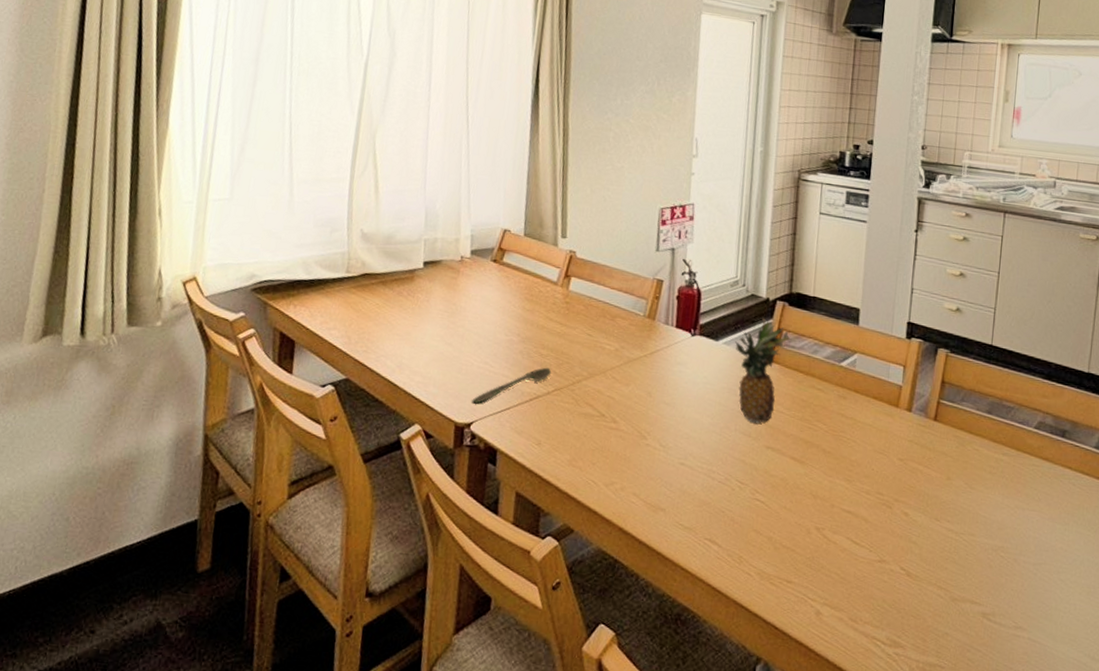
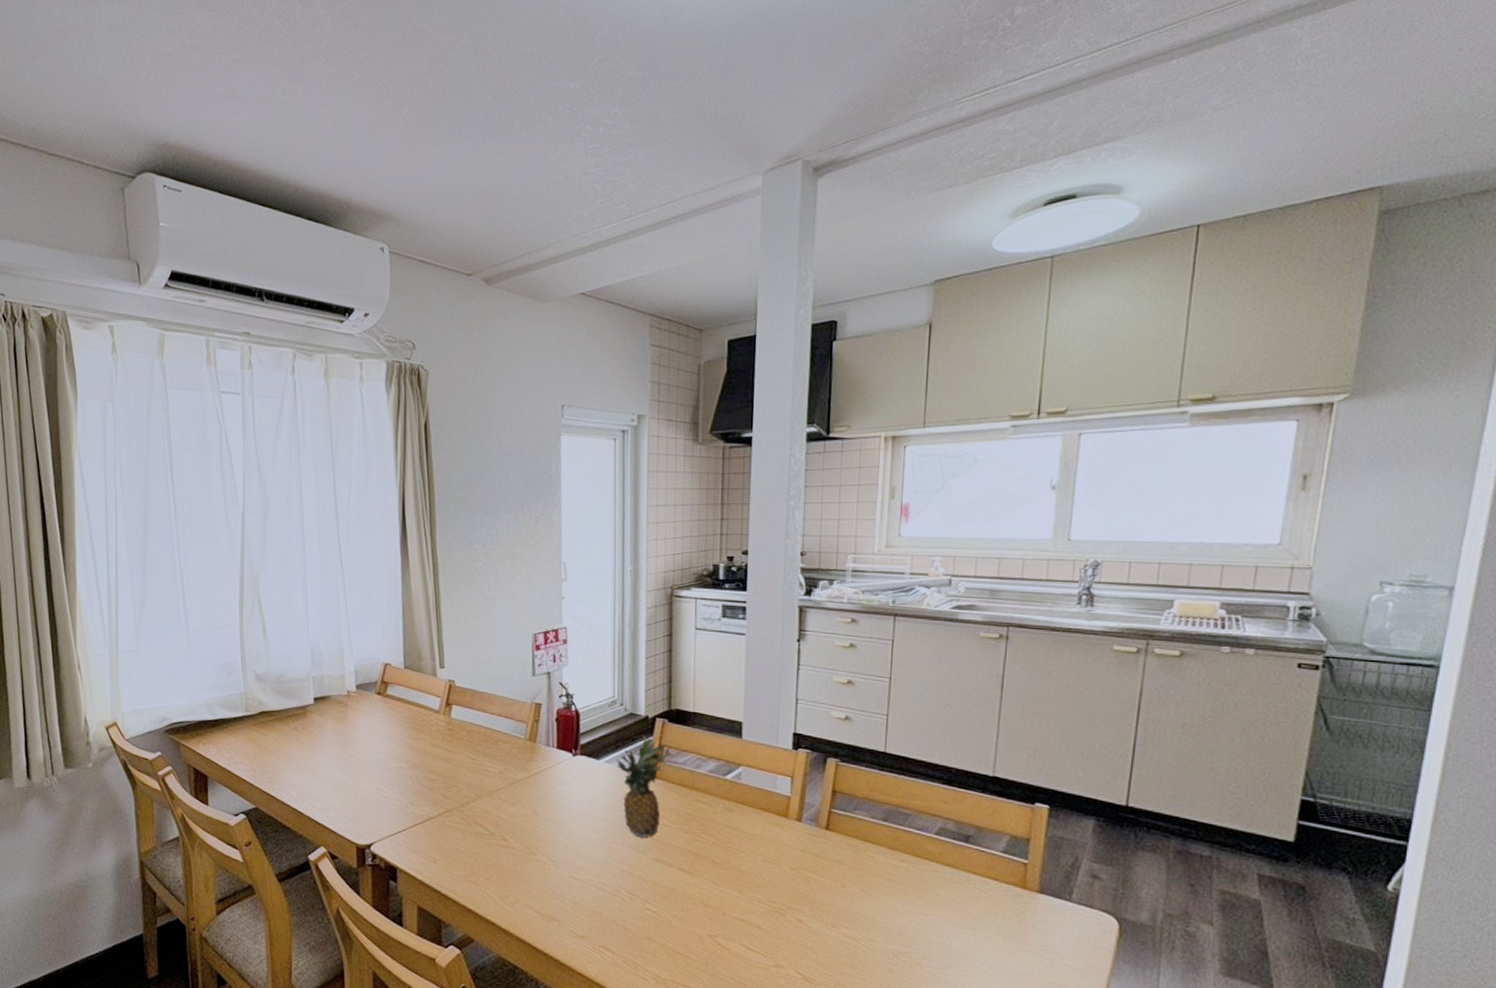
spoon: present [472,367,552,404] -> none [370,791,441,827]

